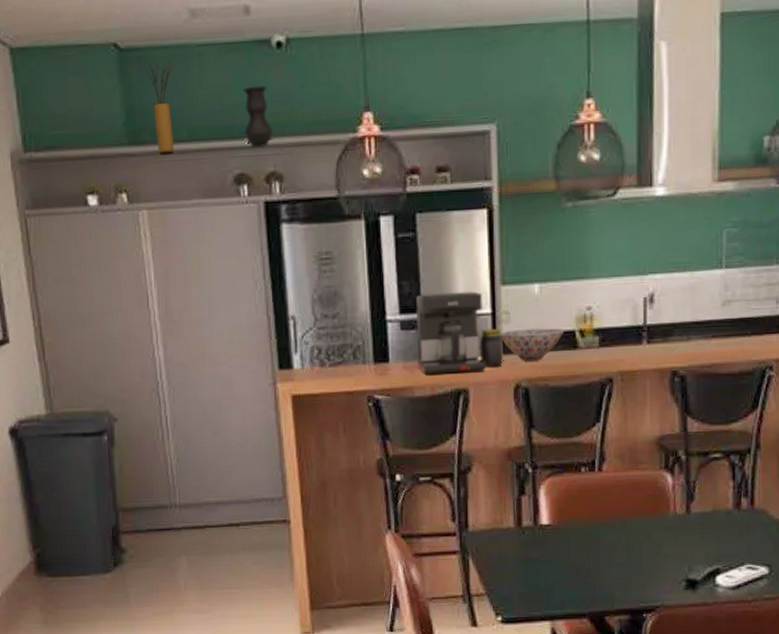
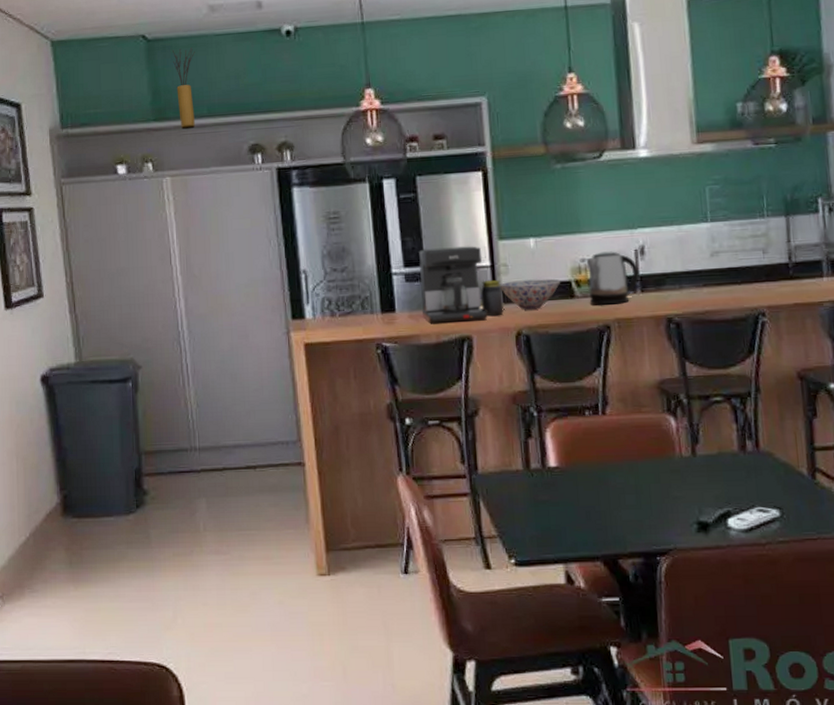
vase: present [242,85,274,148] -> none [256,68,284,122]
kettle: none [592,299,648,357] -> present [586,251,640,305]

